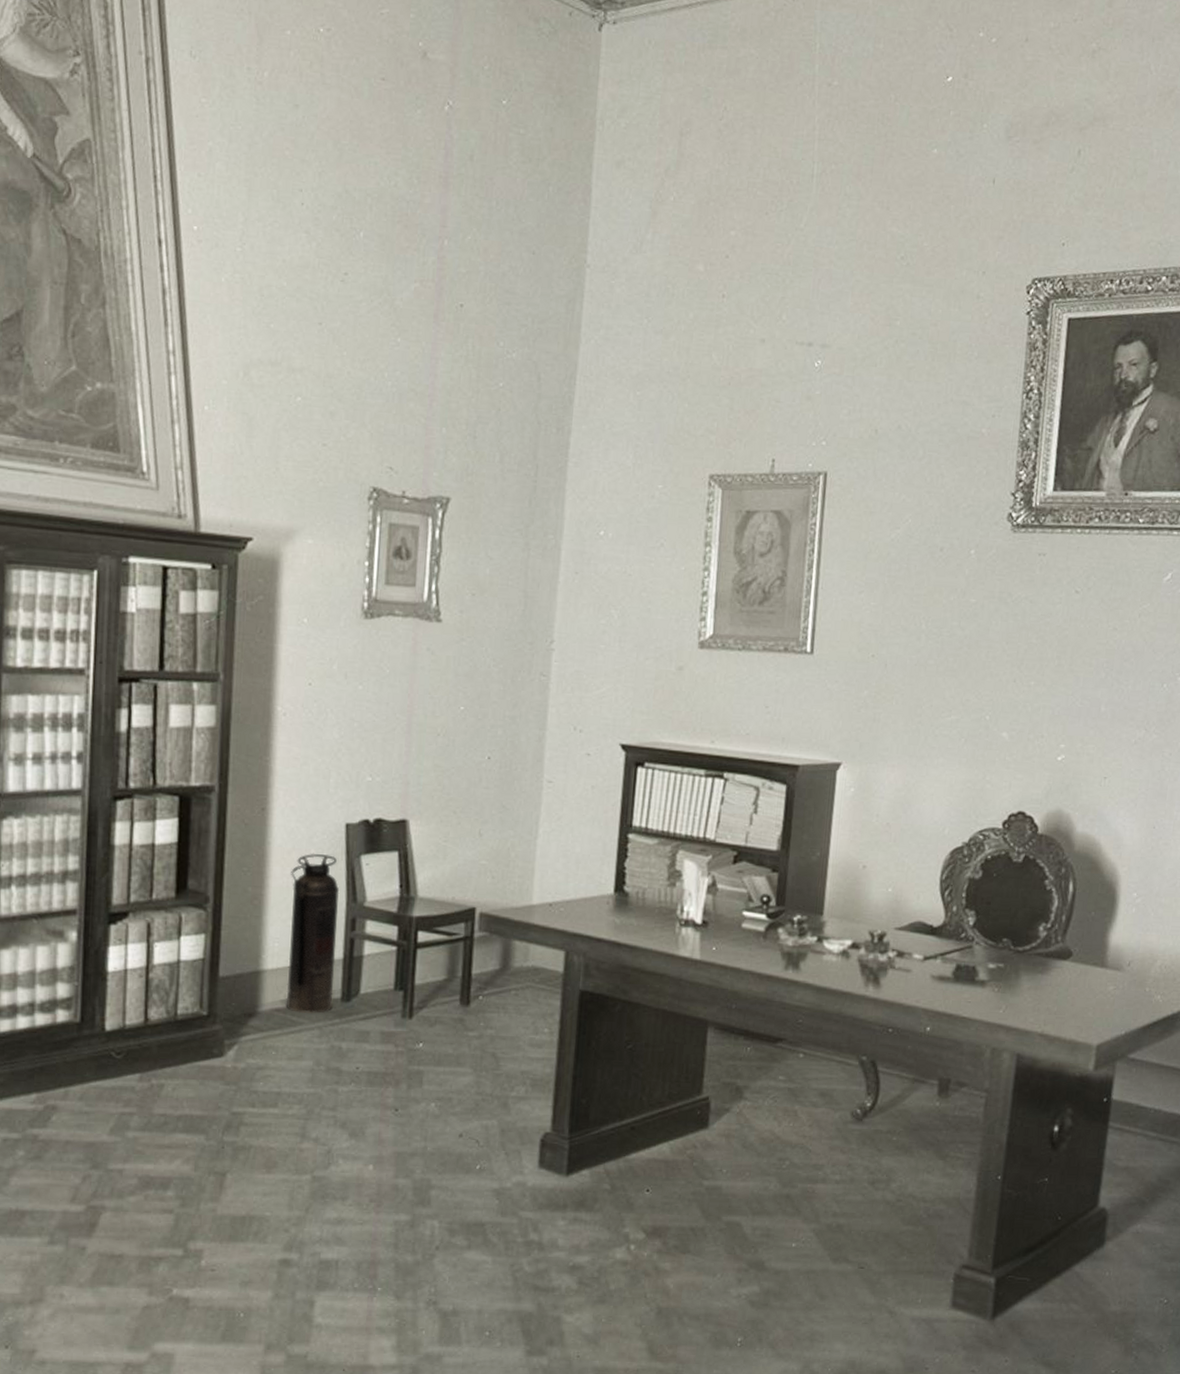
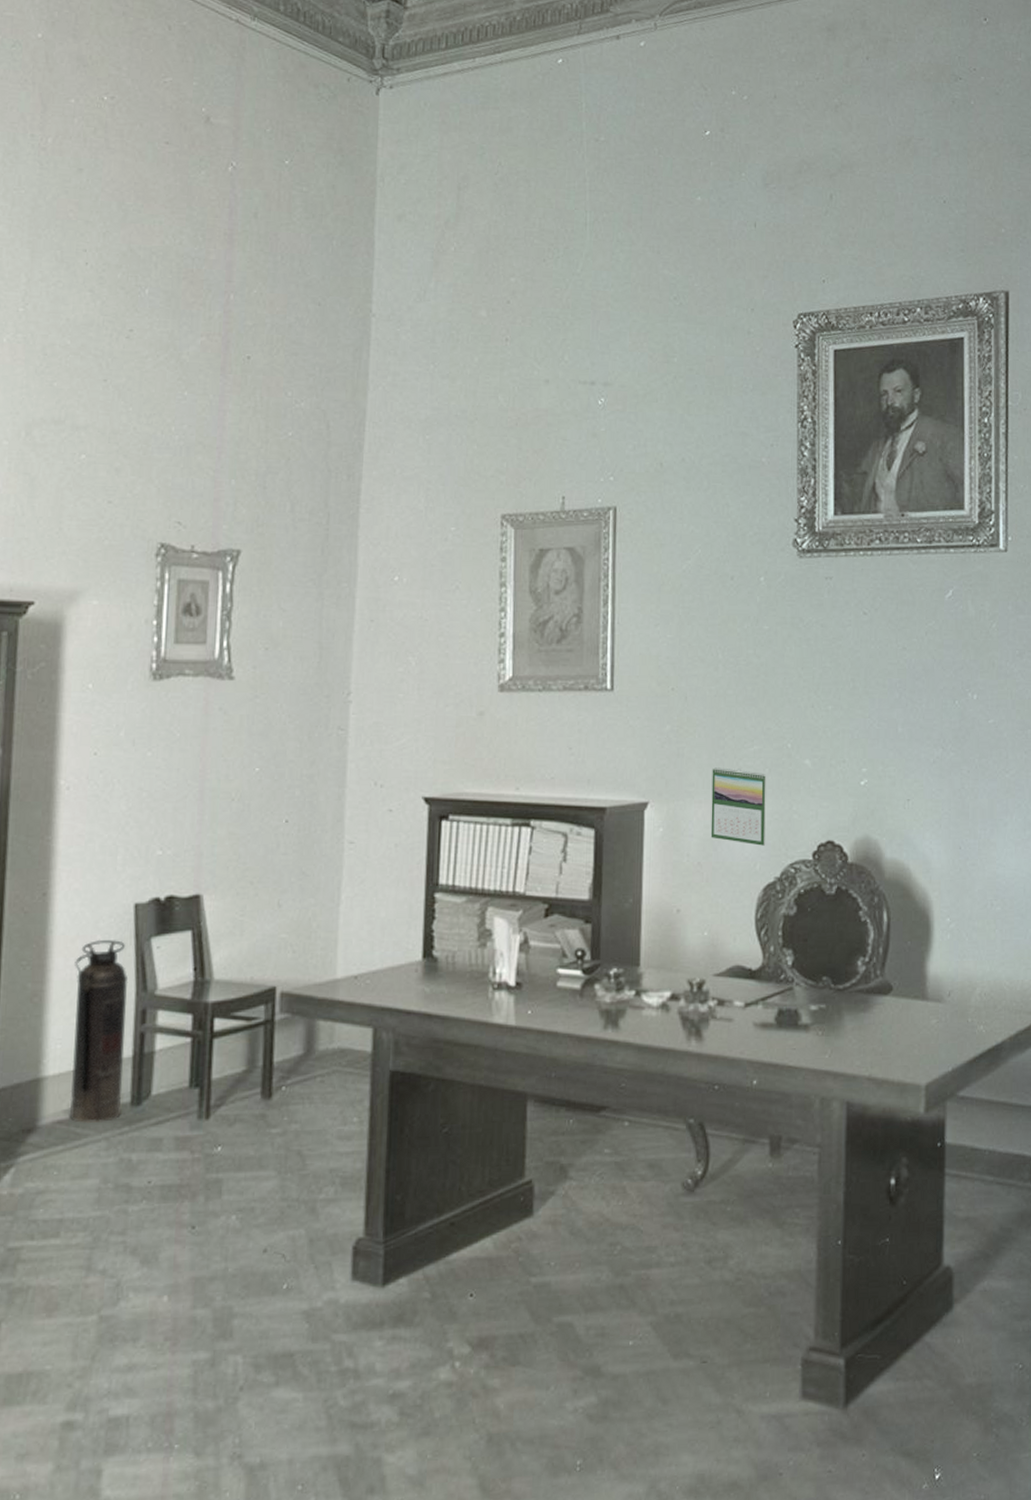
calendar: none [901,734,962,812] -> present [710,767,766,846]

